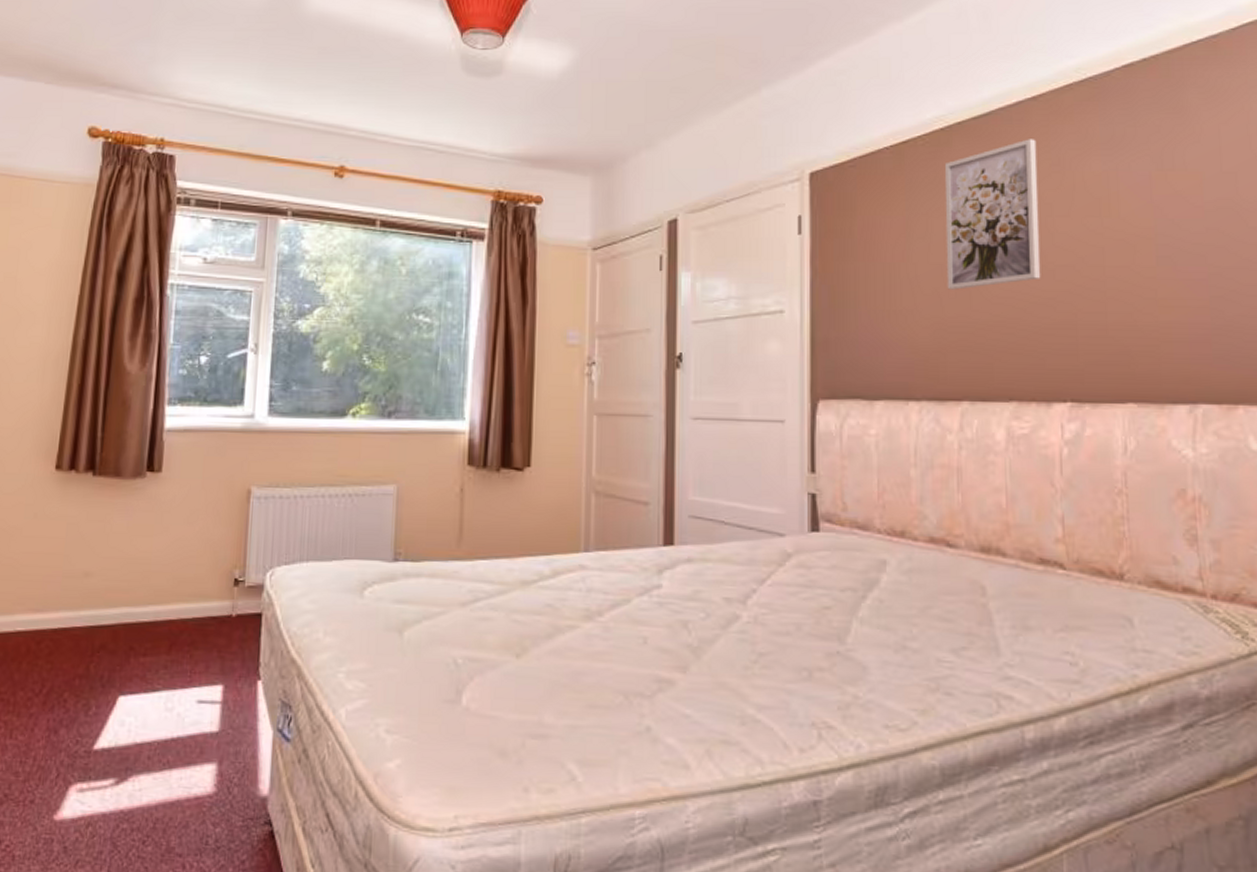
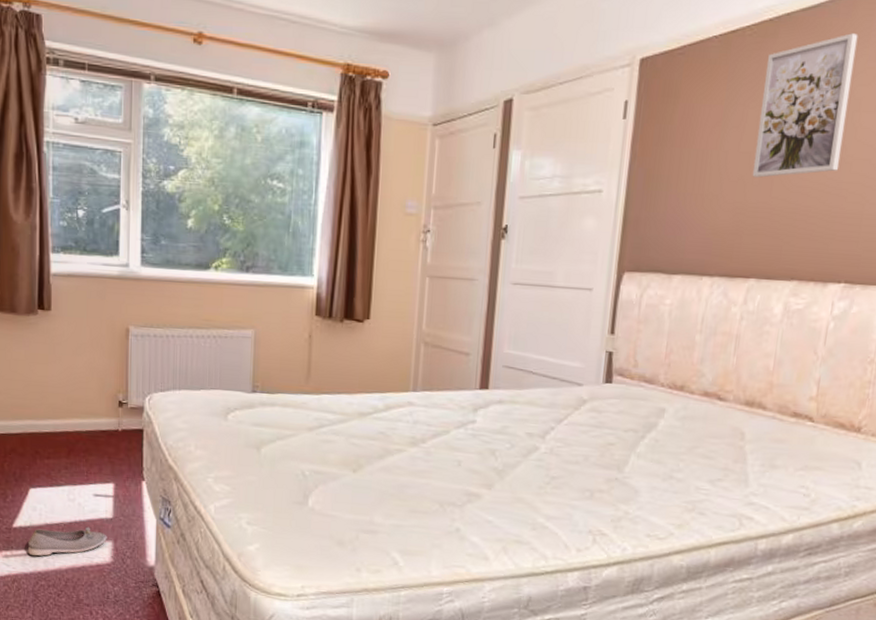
shoe: none [109,744,211,789] -> present [27,526,107,557]

